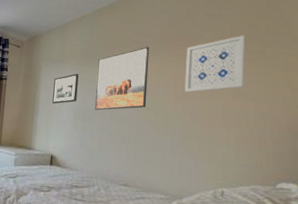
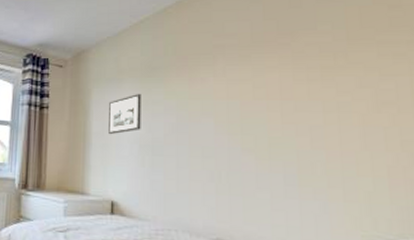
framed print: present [94,46,150,111] -> none [165,49,240,140]
wall art: present [184,35,246,93] -> none [293,21,392,108]

